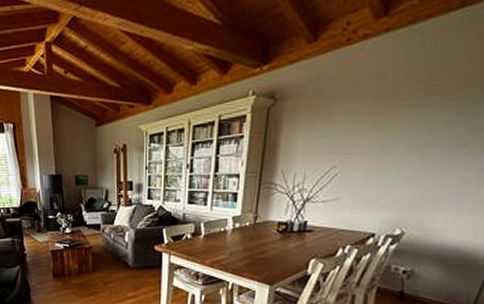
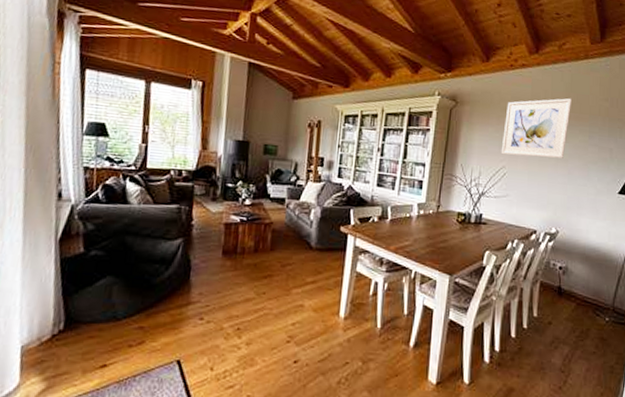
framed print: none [331,66,436,153] -> present [501,98,573,158]

